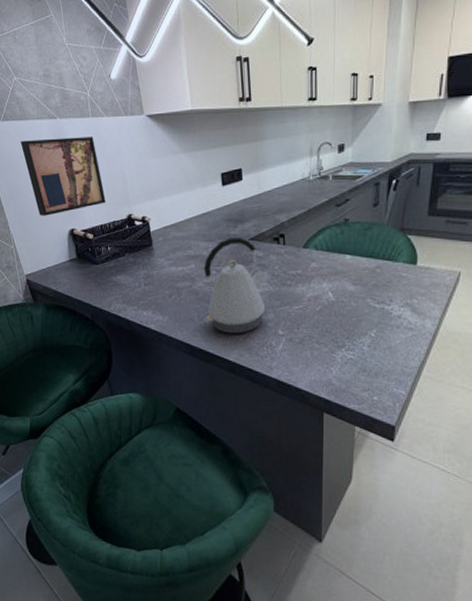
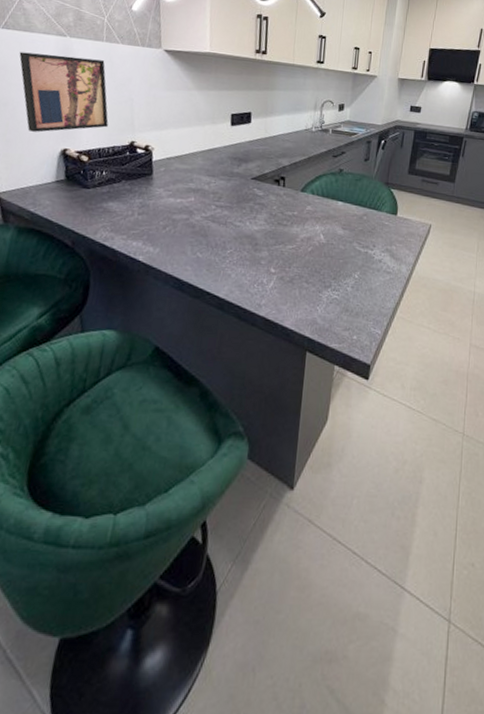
kettle: present [203,238,268,334] -> none [198,175,266,270]

